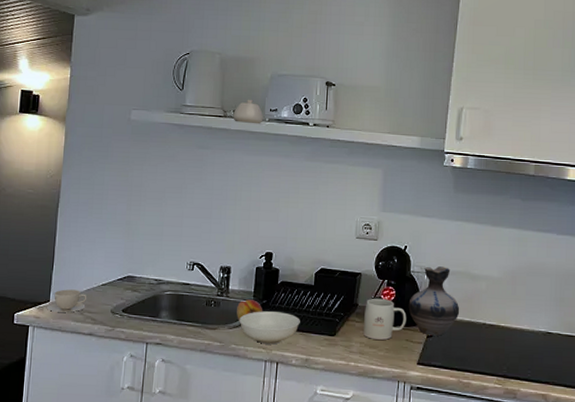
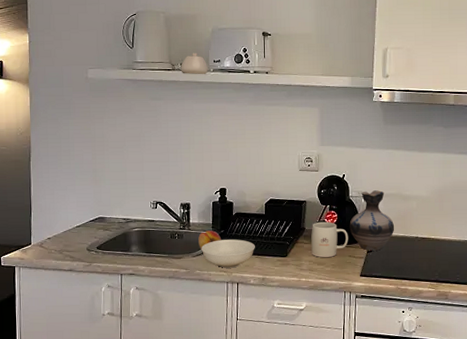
teacup: present [47,289,87,313] -> none [30,232,65,253]

